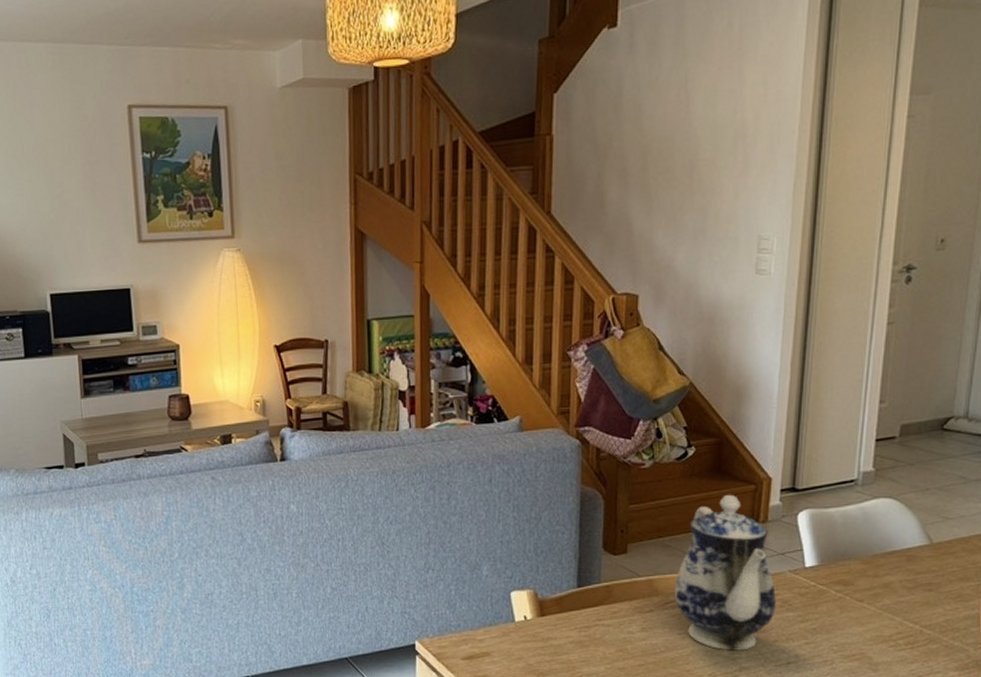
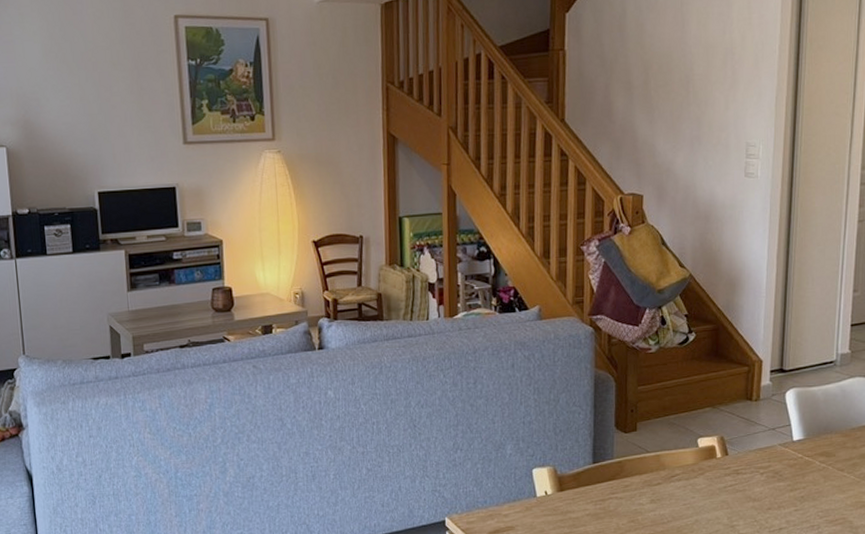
teapot: present [674,494,776,651] -> none [679,375,768,519]

